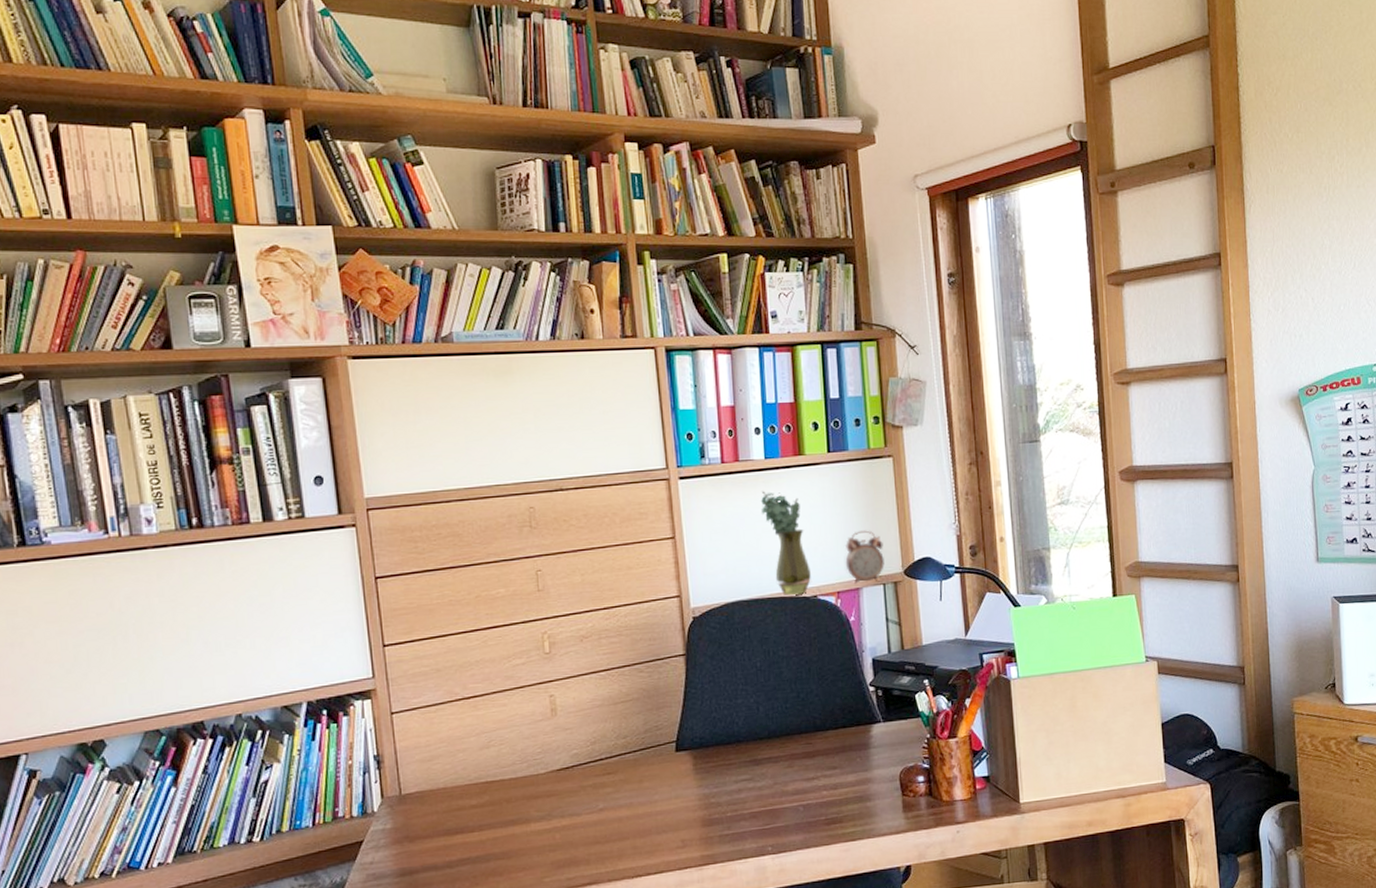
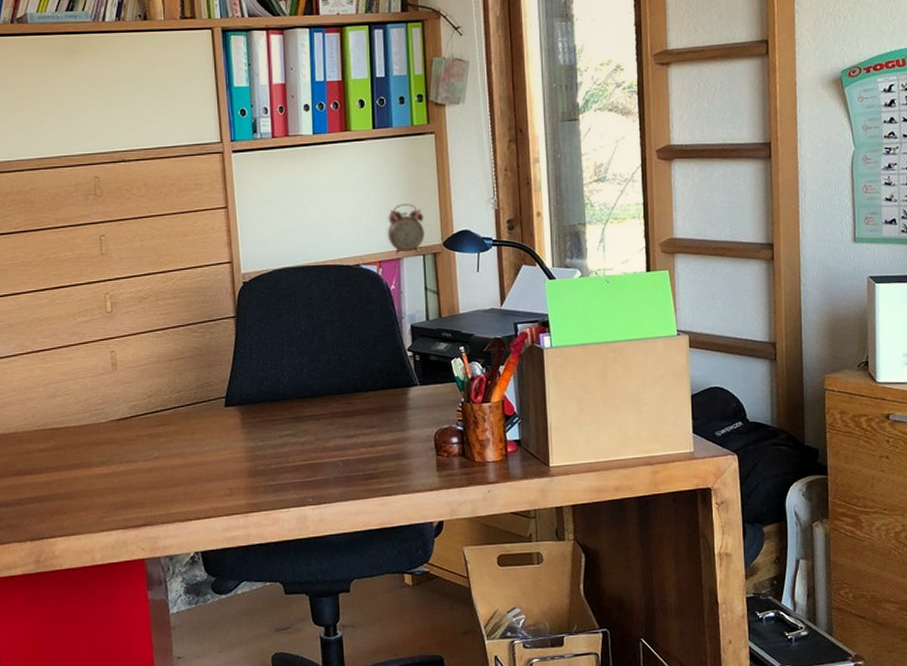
vase: present [761,491,811,596] -> none [309,164,354,264]

